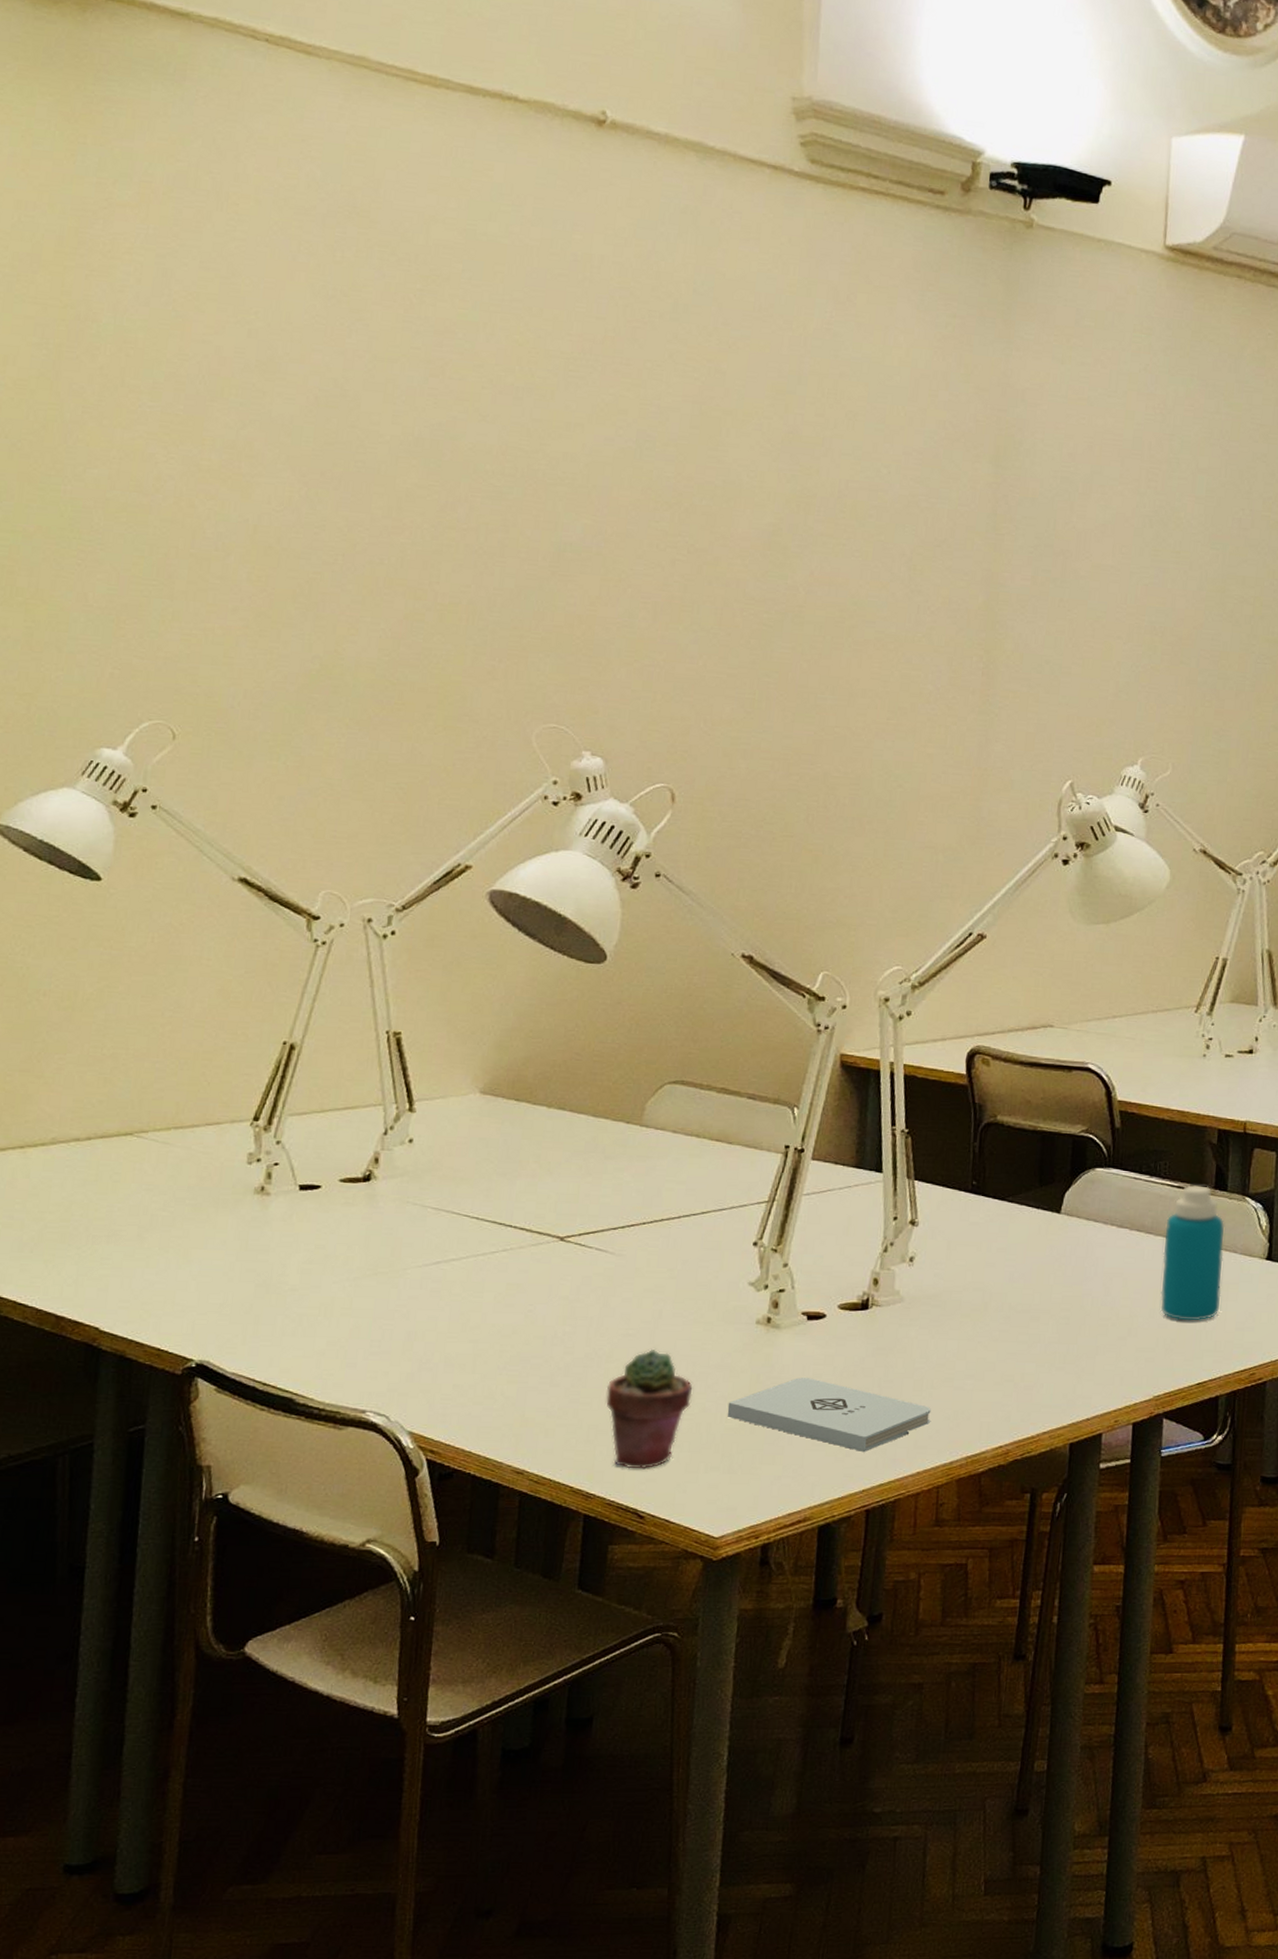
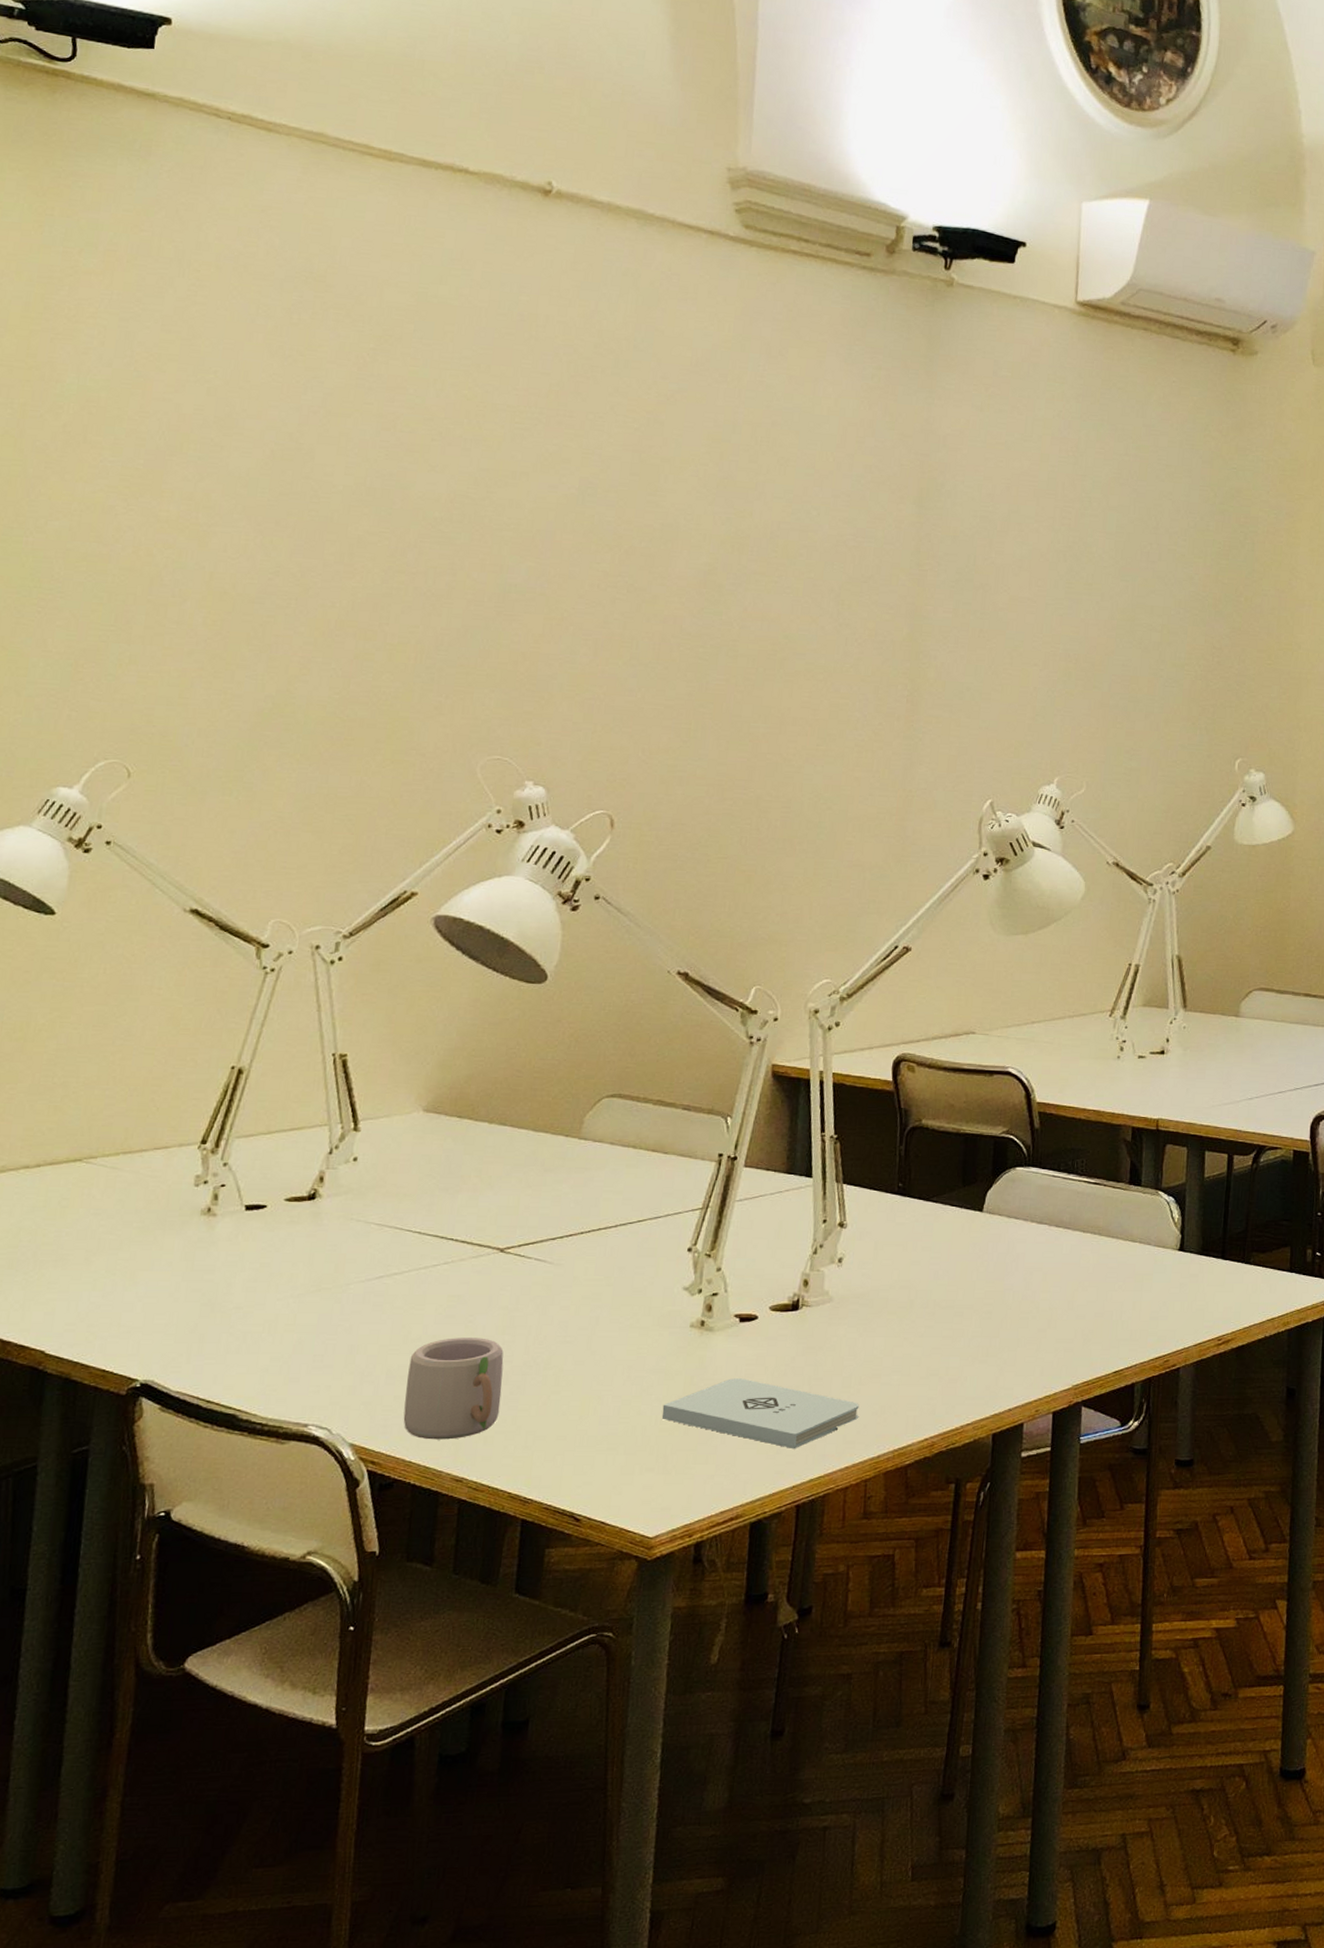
mug: none [462,1327,565,1431] -> present [403,1337,504,1440]
potted succulent: present [606,1348,693,1469] -> none [544,1354,629,1473]
bottle: present [1160,1185,1225,1321] -> none [1078,1181,1139,1312]

